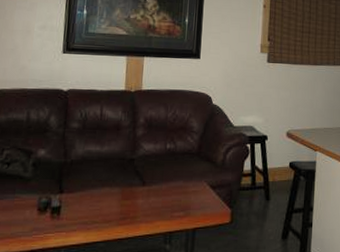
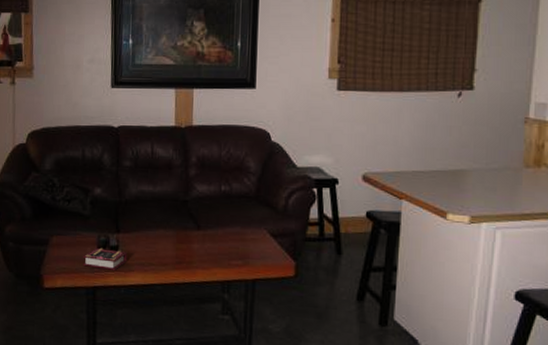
book: none [19,209,70,232] -> present [83,247,128,270]

